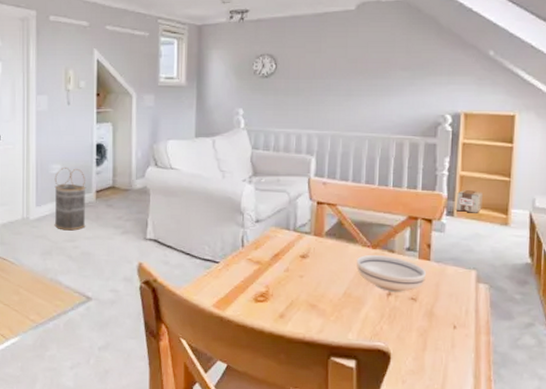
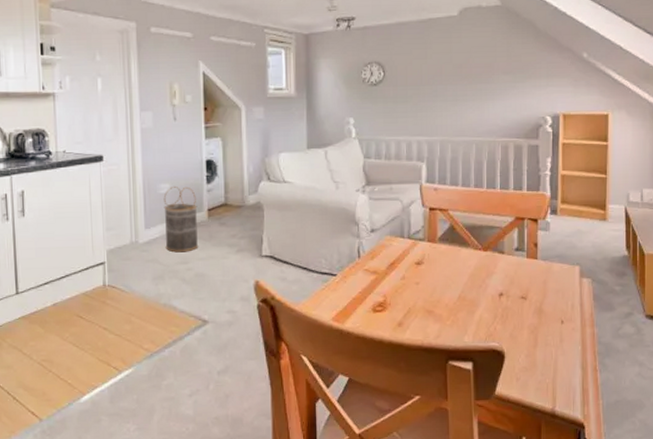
bowl: present [357,254,427,292] -> none [469,256,535,292]
box: present [455,189,483,215] -> none [558,188,582,212]

